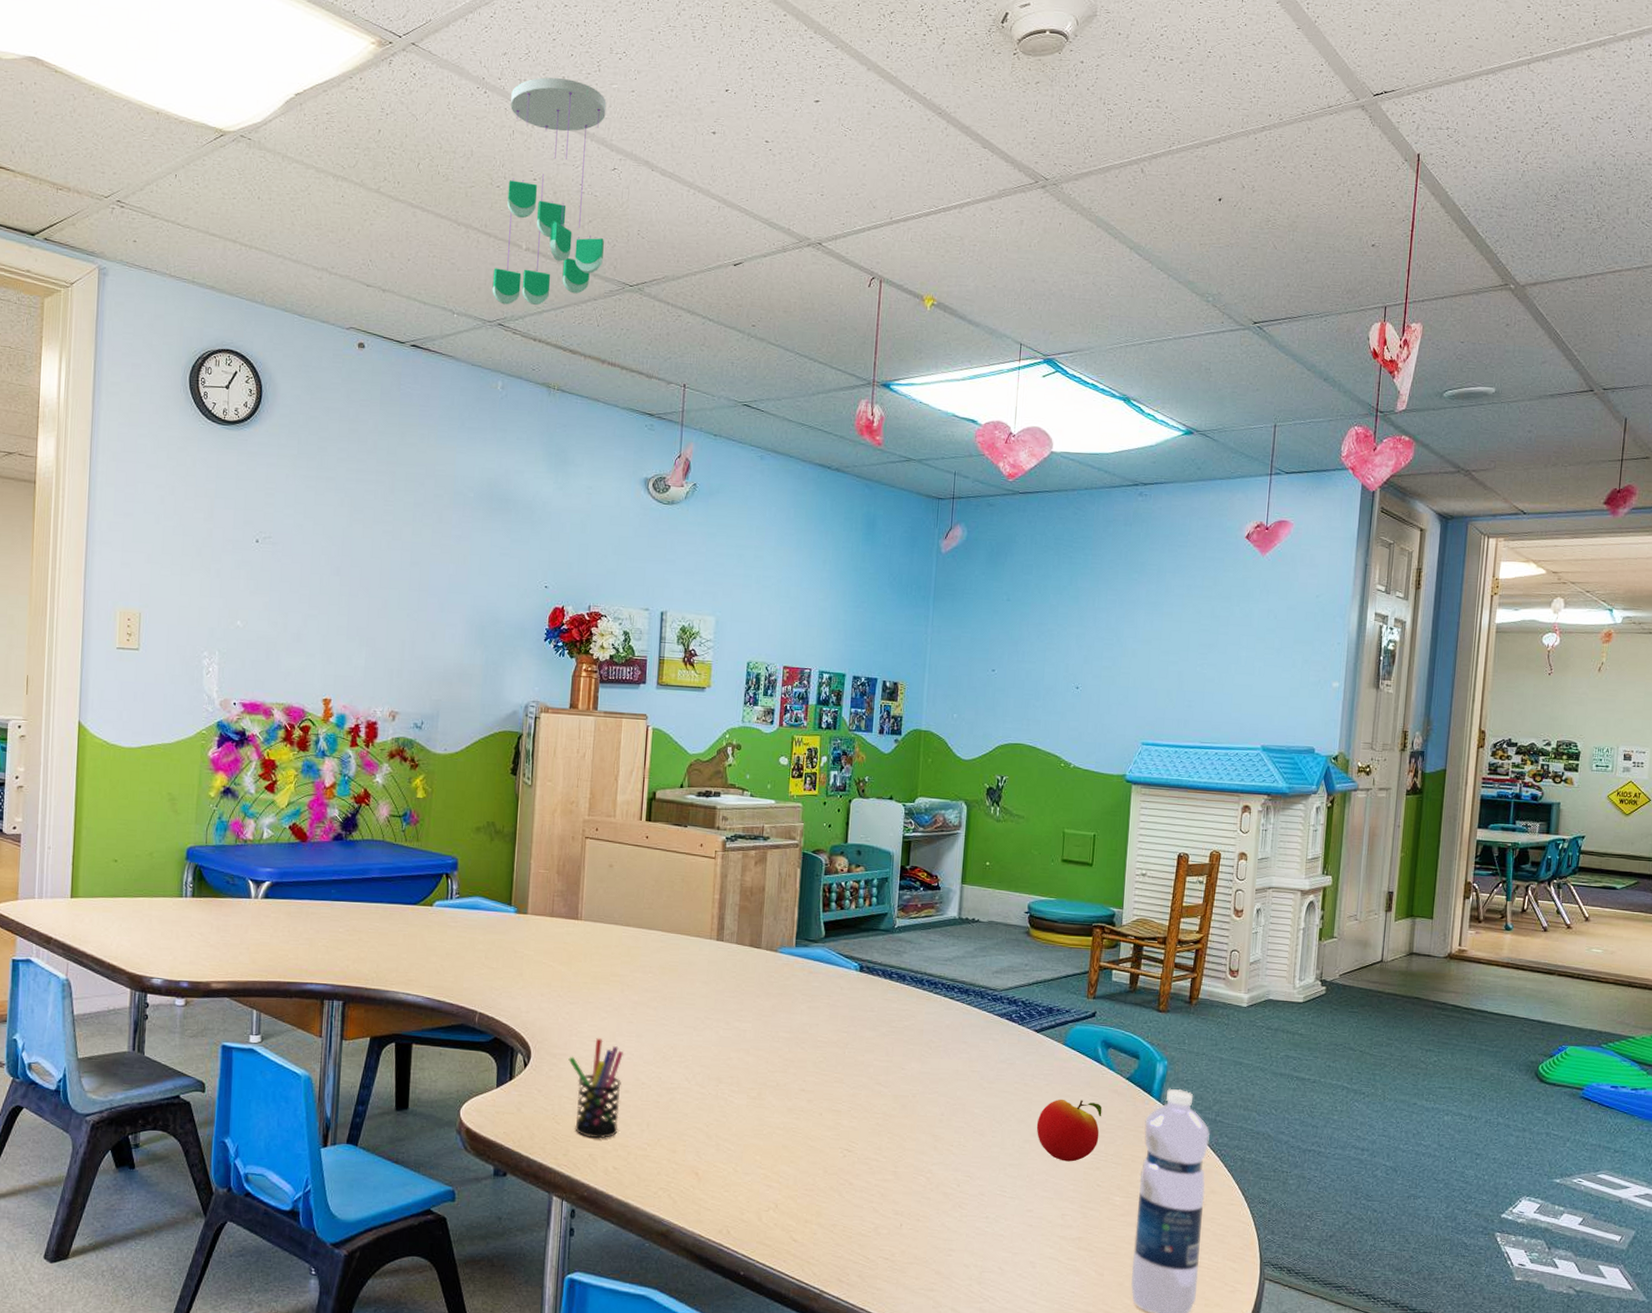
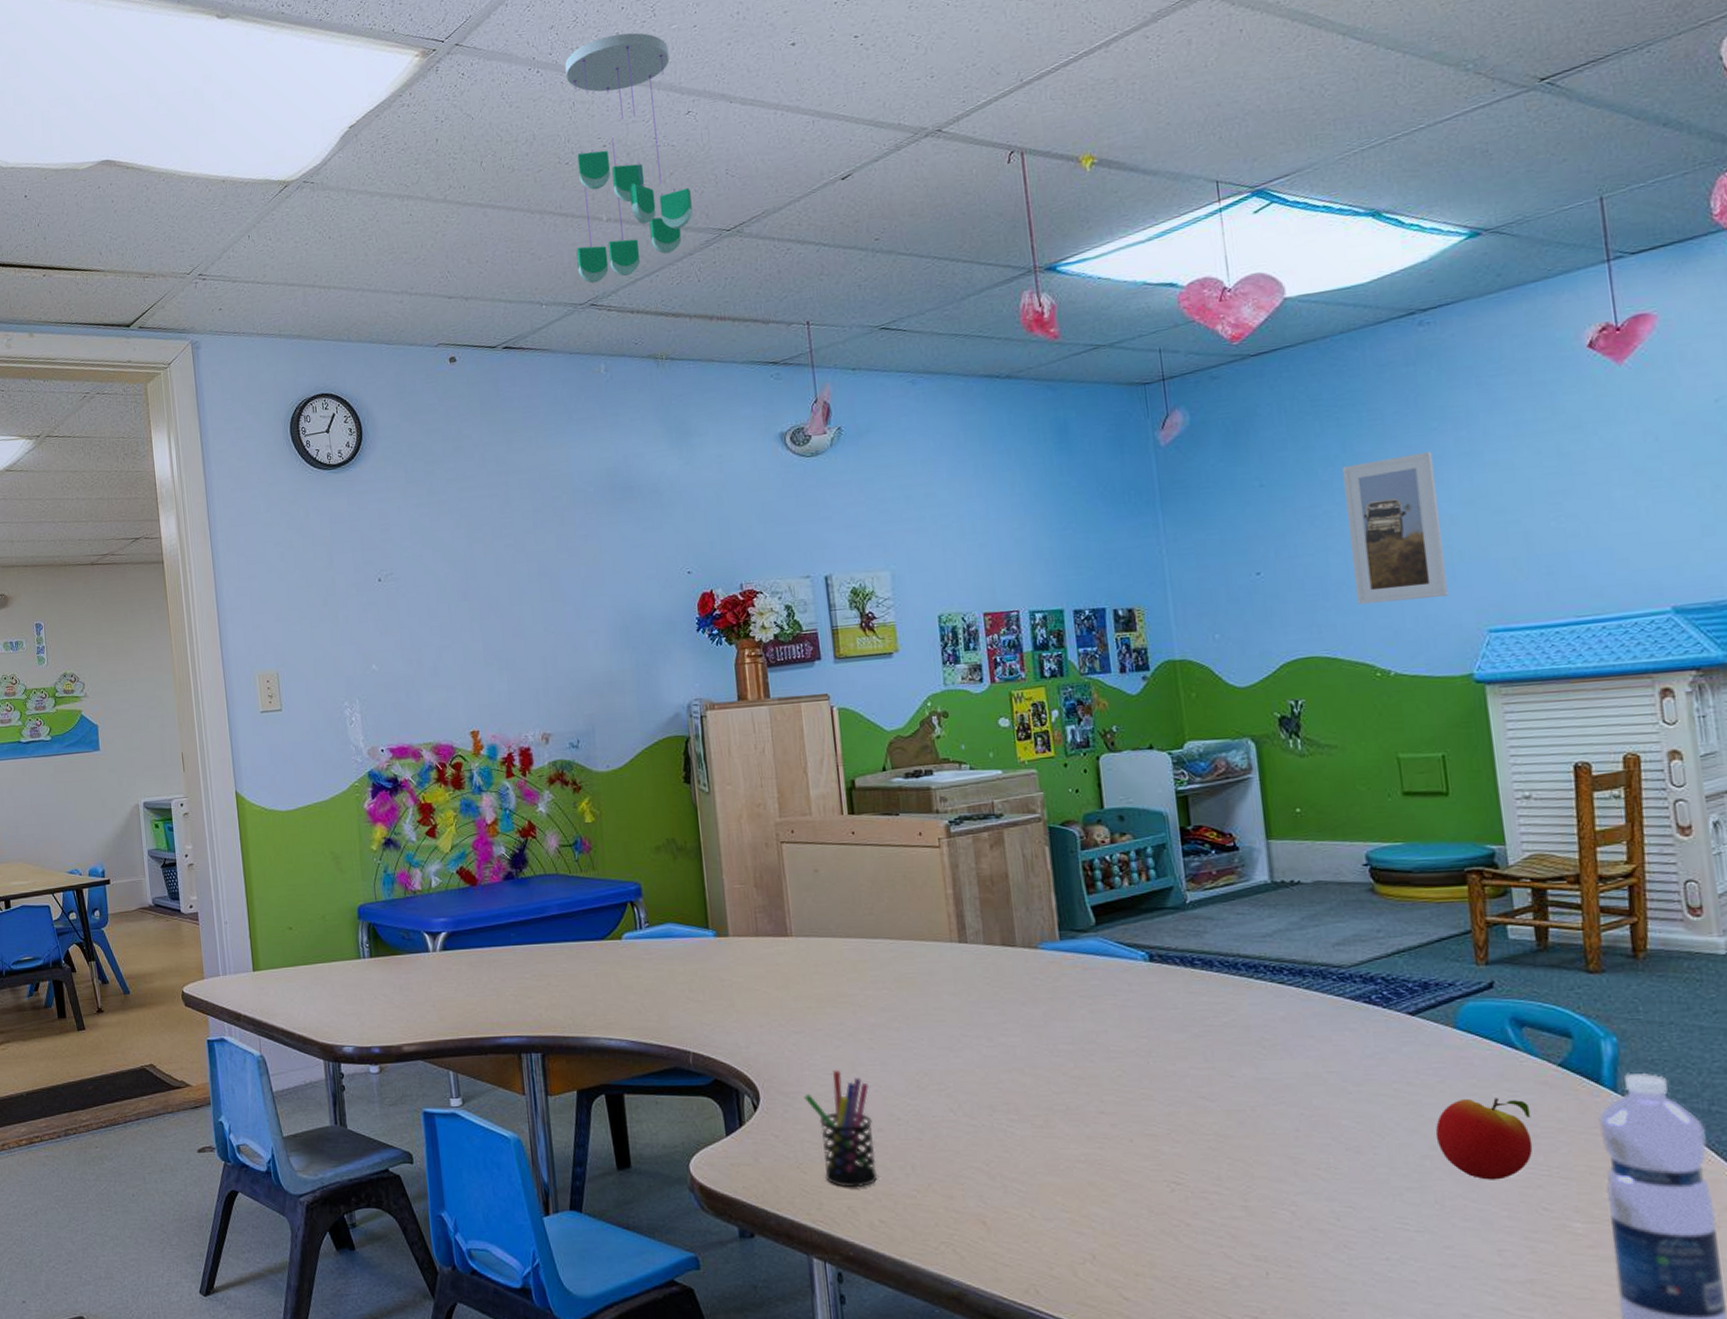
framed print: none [1058,595,1130,711] -> present [1342,451,1448,604]

